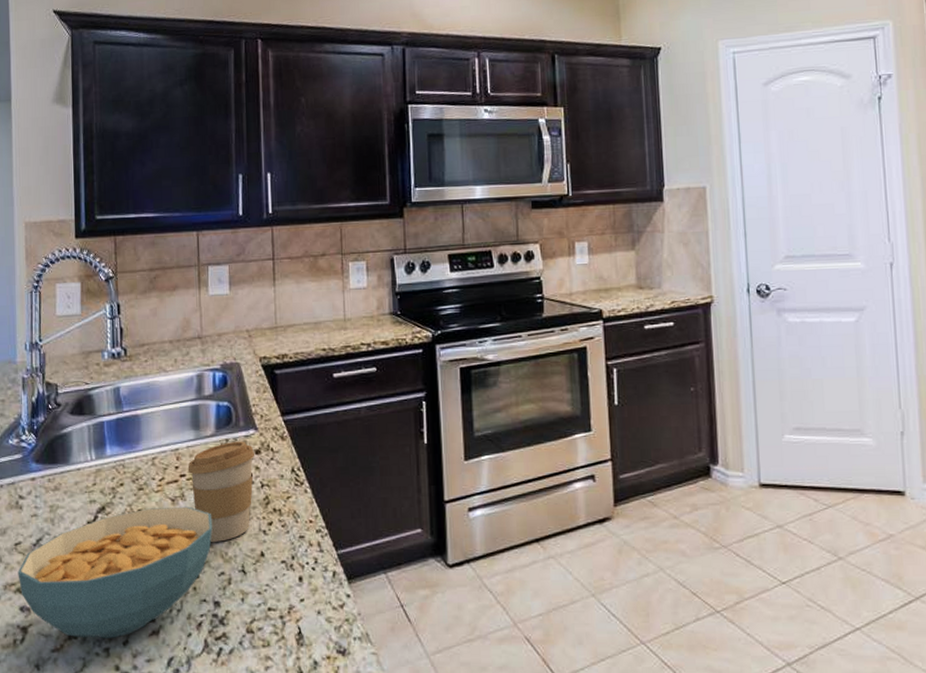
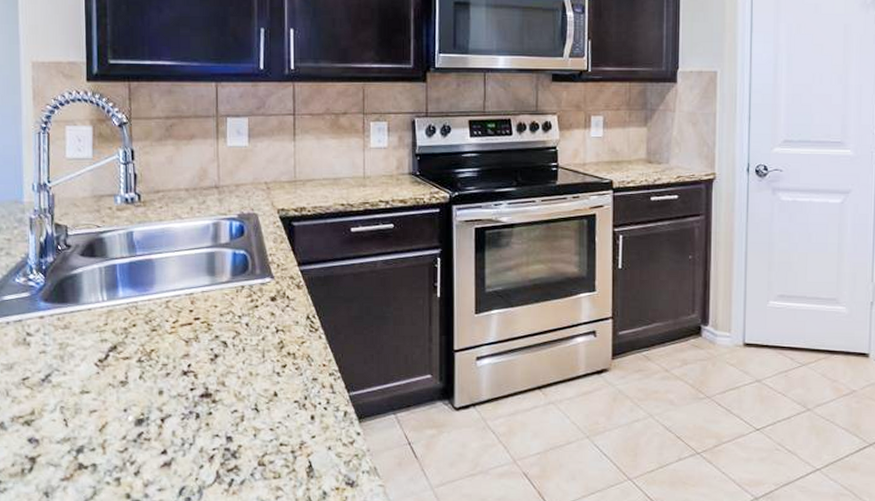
cereal bowl: present [18,506,213,638] -> none [25,348,227,469]
coffee cup: present [188,441,255,542] -> none [202,288,271,382]

